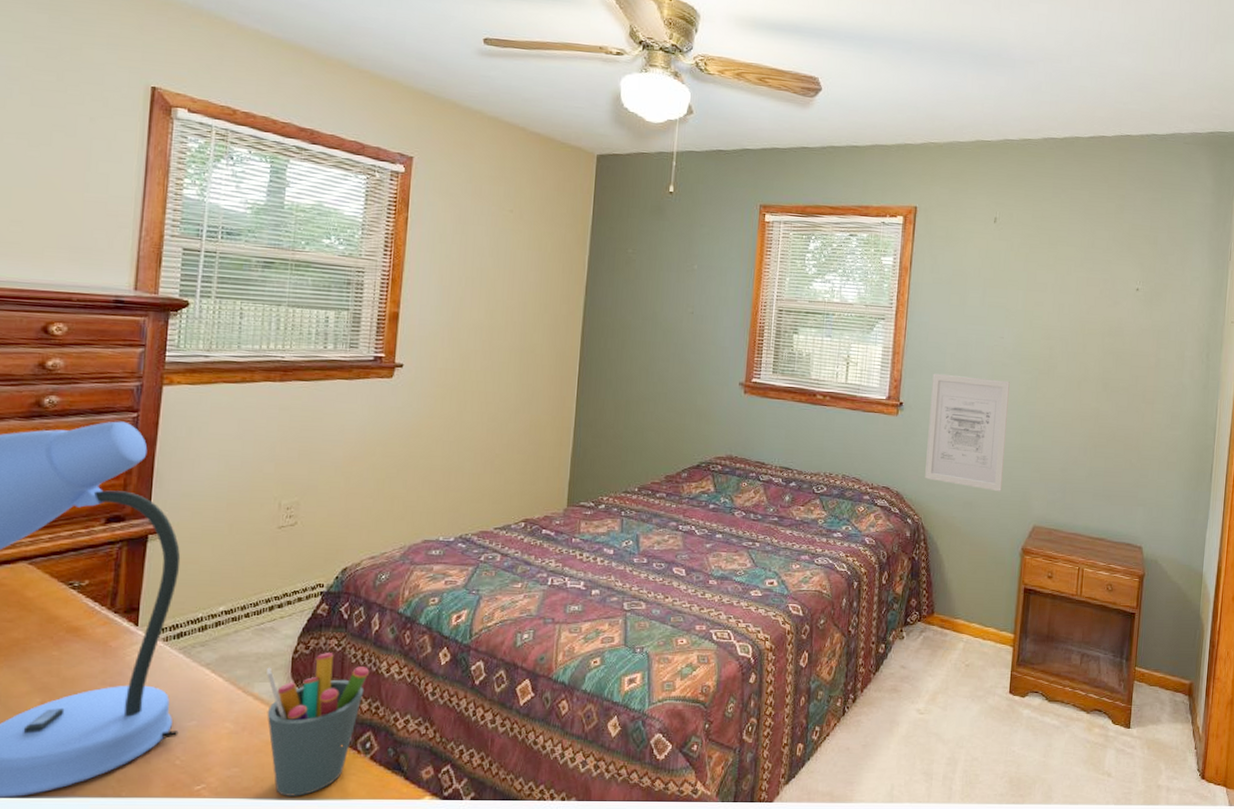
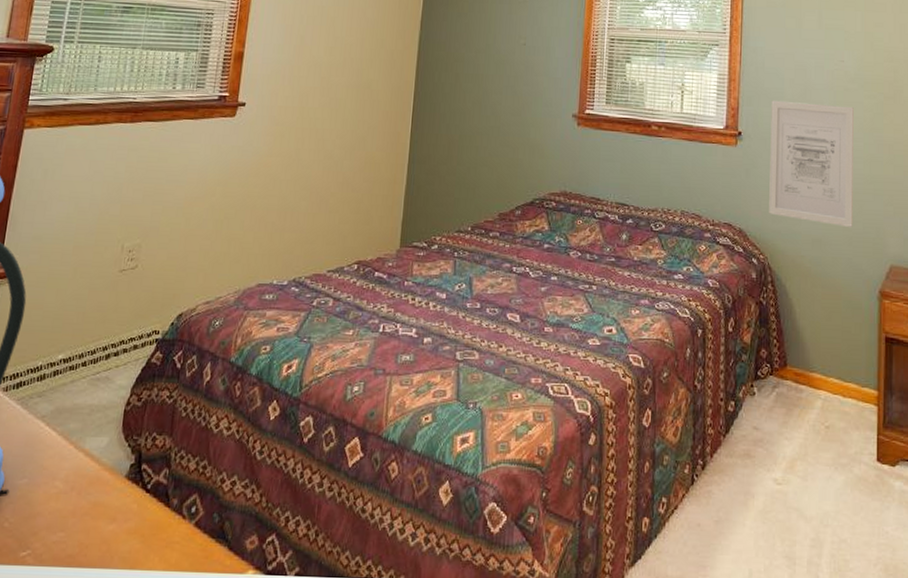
pen holder: present [267,653,370,796] -> none [96,405,199,567]

